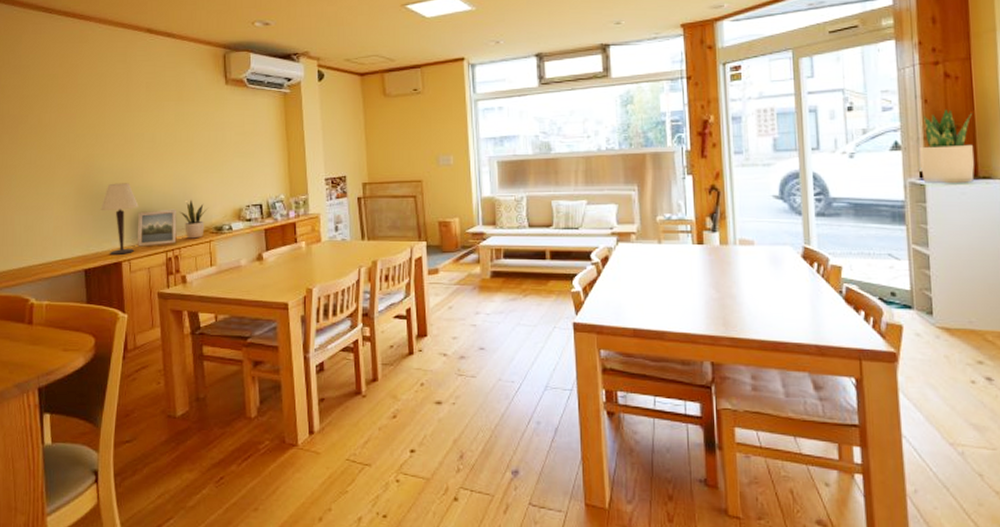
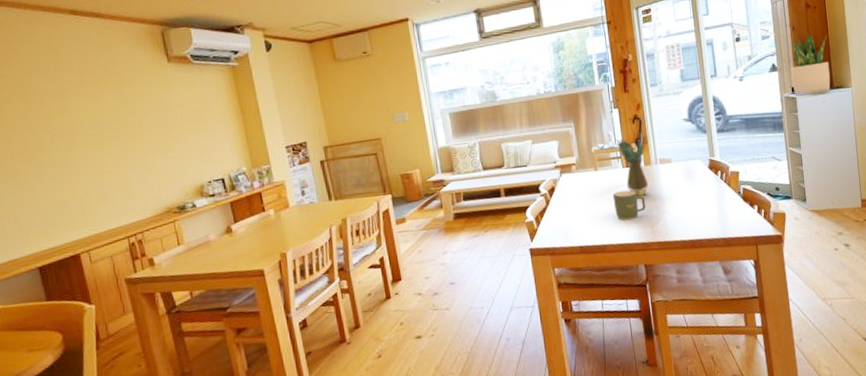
table lamp: present [100,183,139,256] -> none [46,173,92,249]
picture frame: present [137,209,177,247] -> none [89,193,138,236]
potted plant: present [180,199,208,239] -> none [137,182,167,222]
mug: none [677,271,719,306] -> present [612,190,646,220]
vase: none [687,210,723,280] -> present [616,139,649,197]

